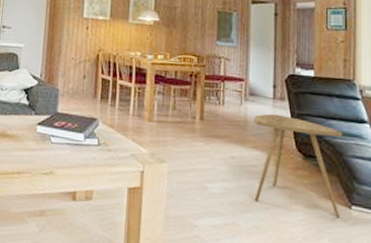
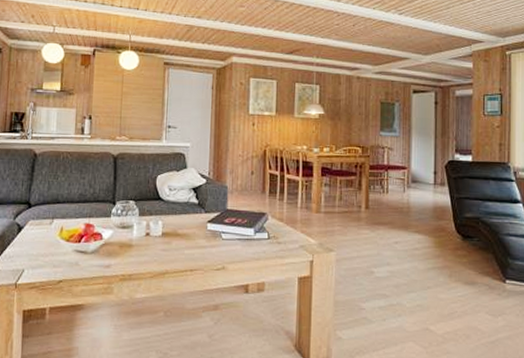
side table: present [254,113,343,218] -> none [416,199,498,292]

